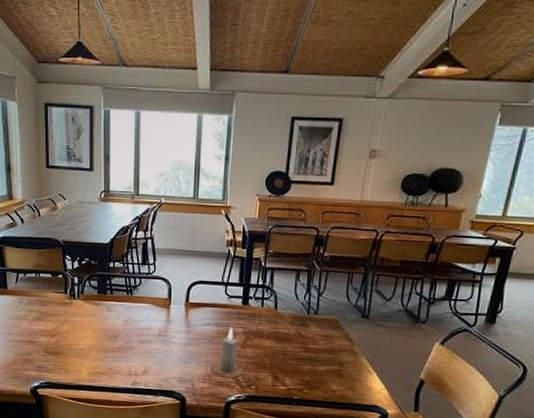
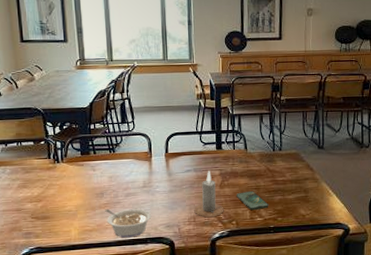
legume: none [117,353,165,387] -> present [105,208,152,238]
smartphone: none [258,355,295,378] -> present [236,191,269,211]

